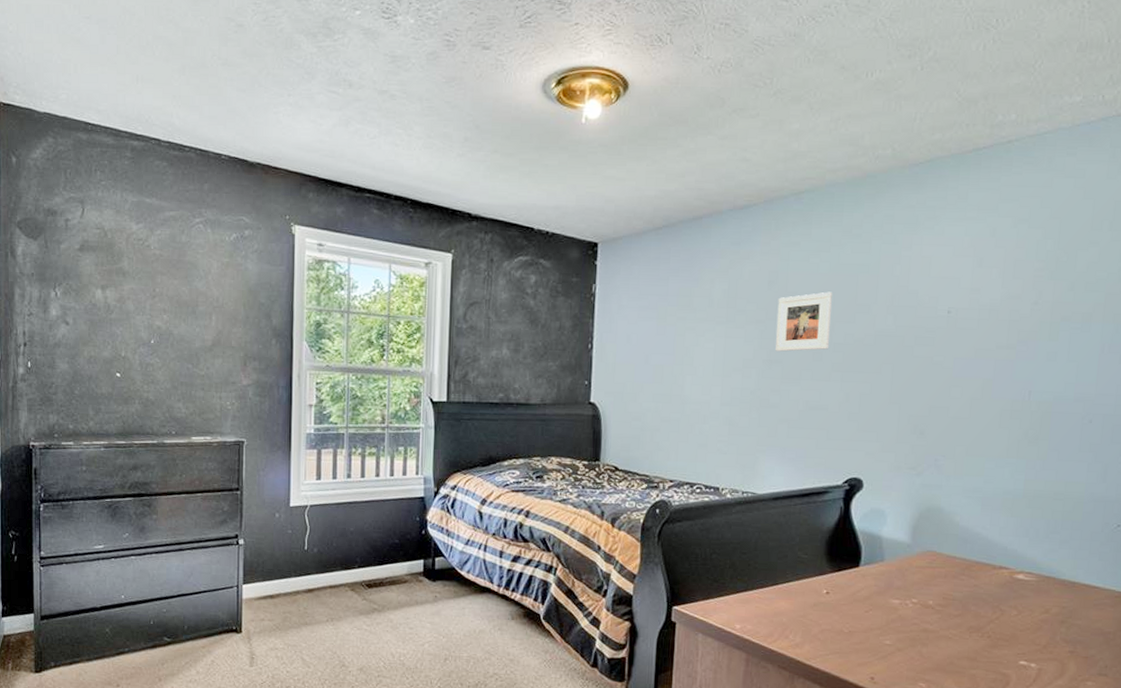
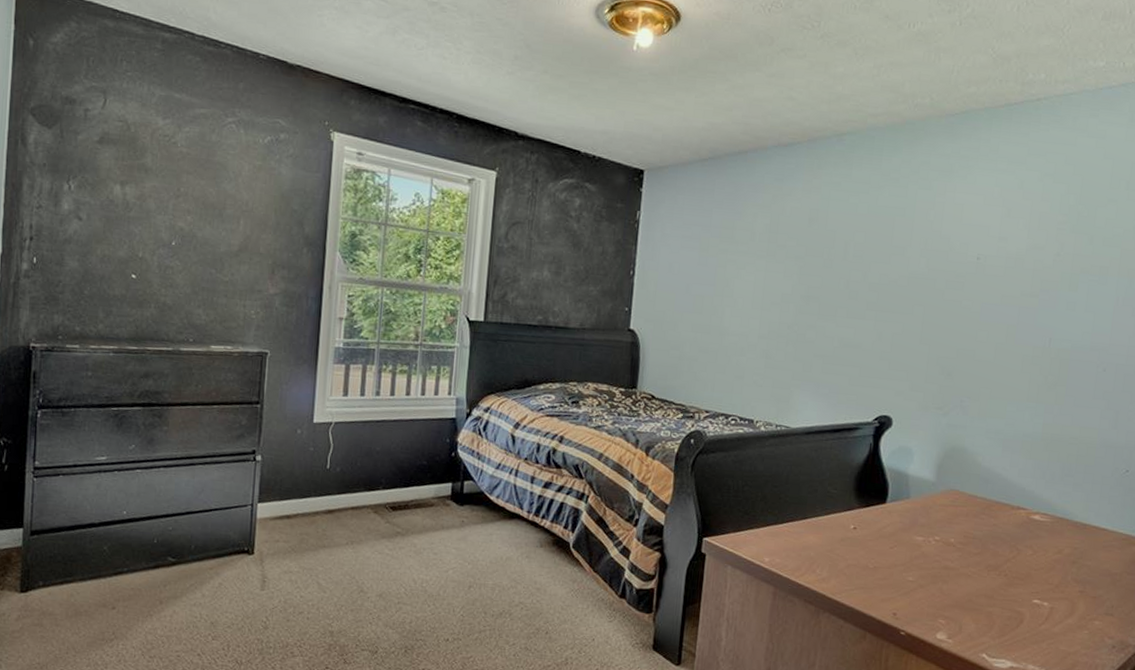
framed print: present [776,291,832,352] -> none [813,232,870,289]

